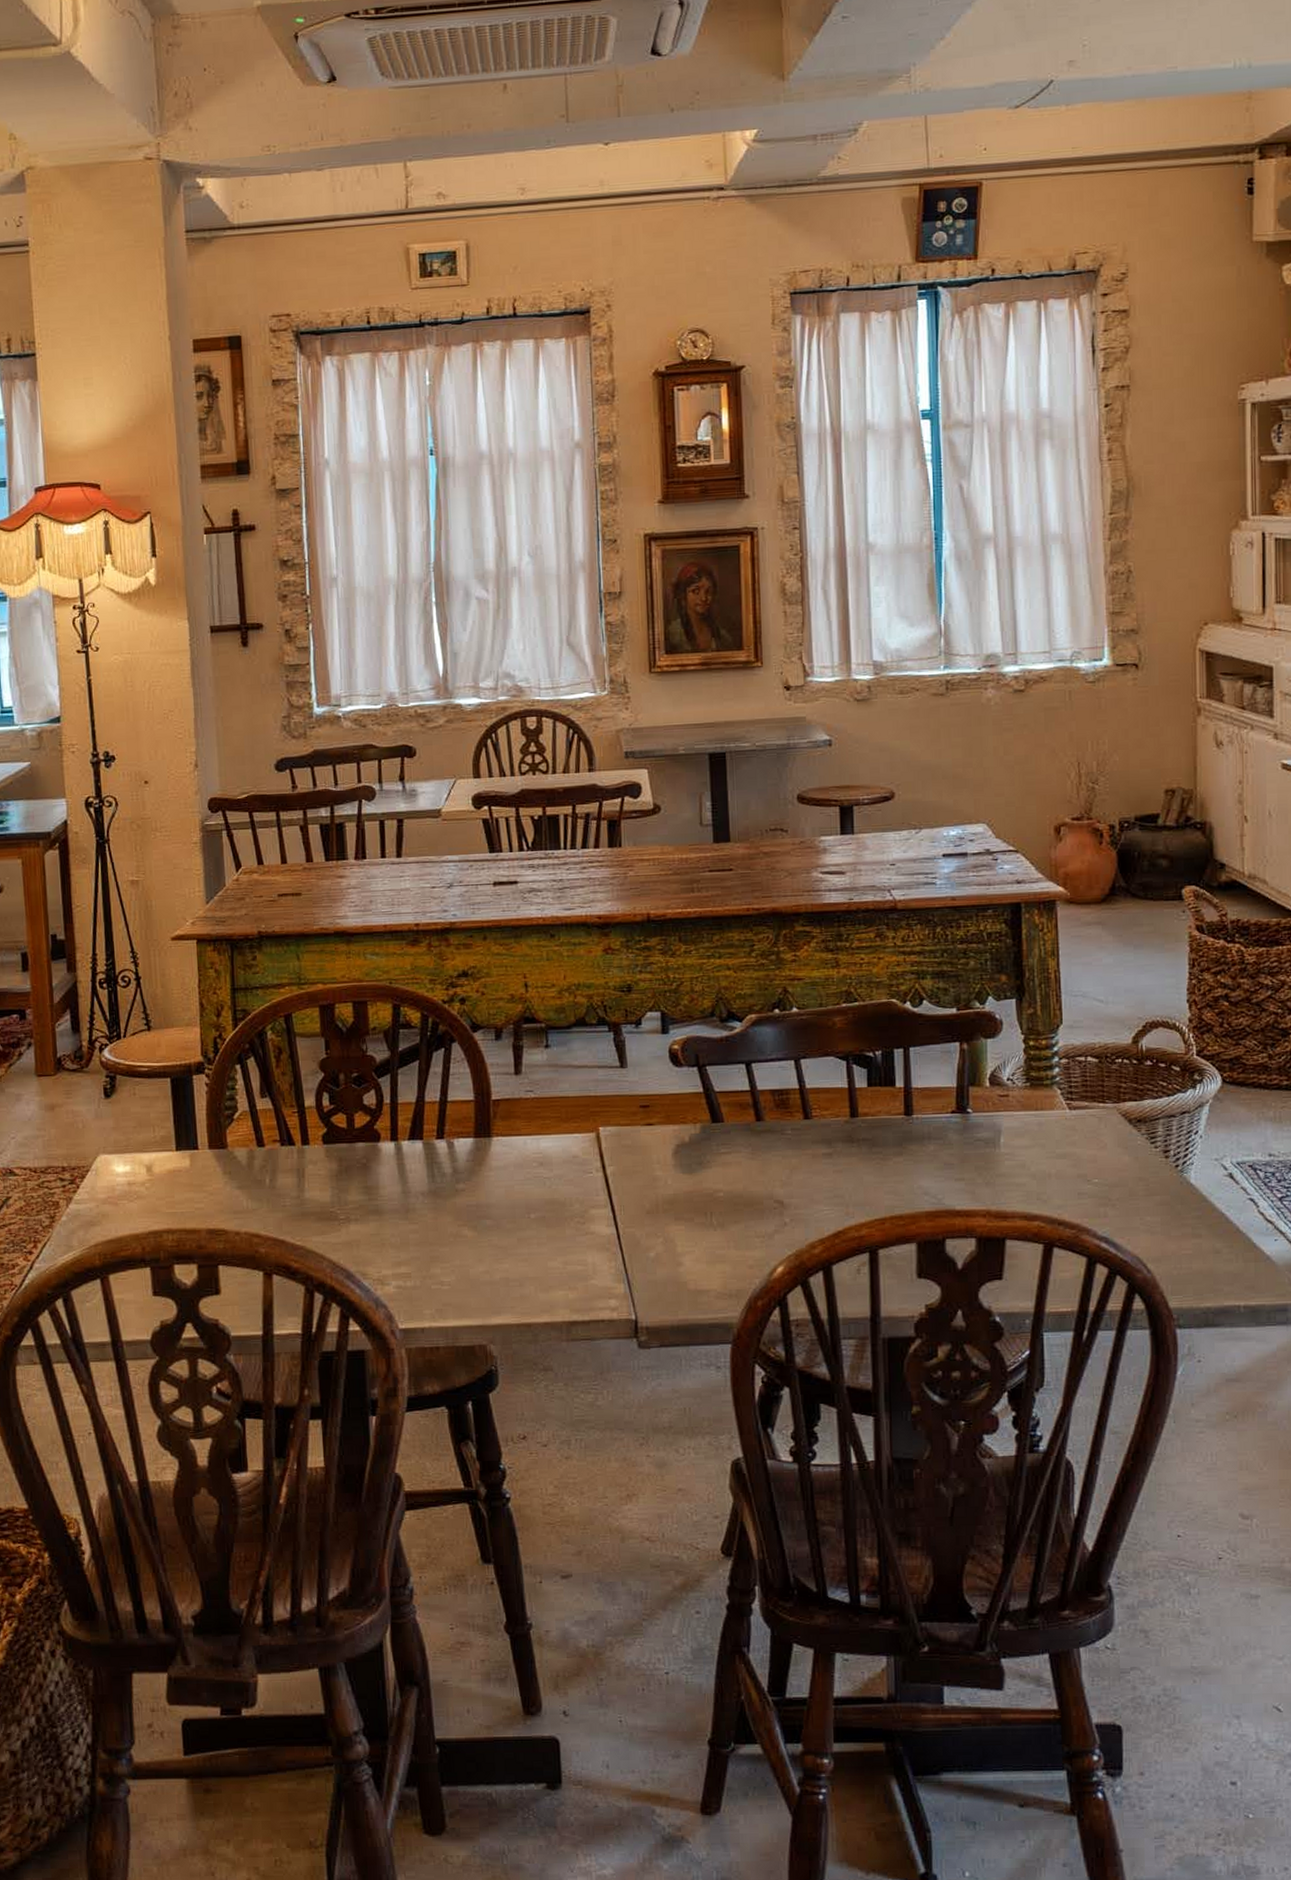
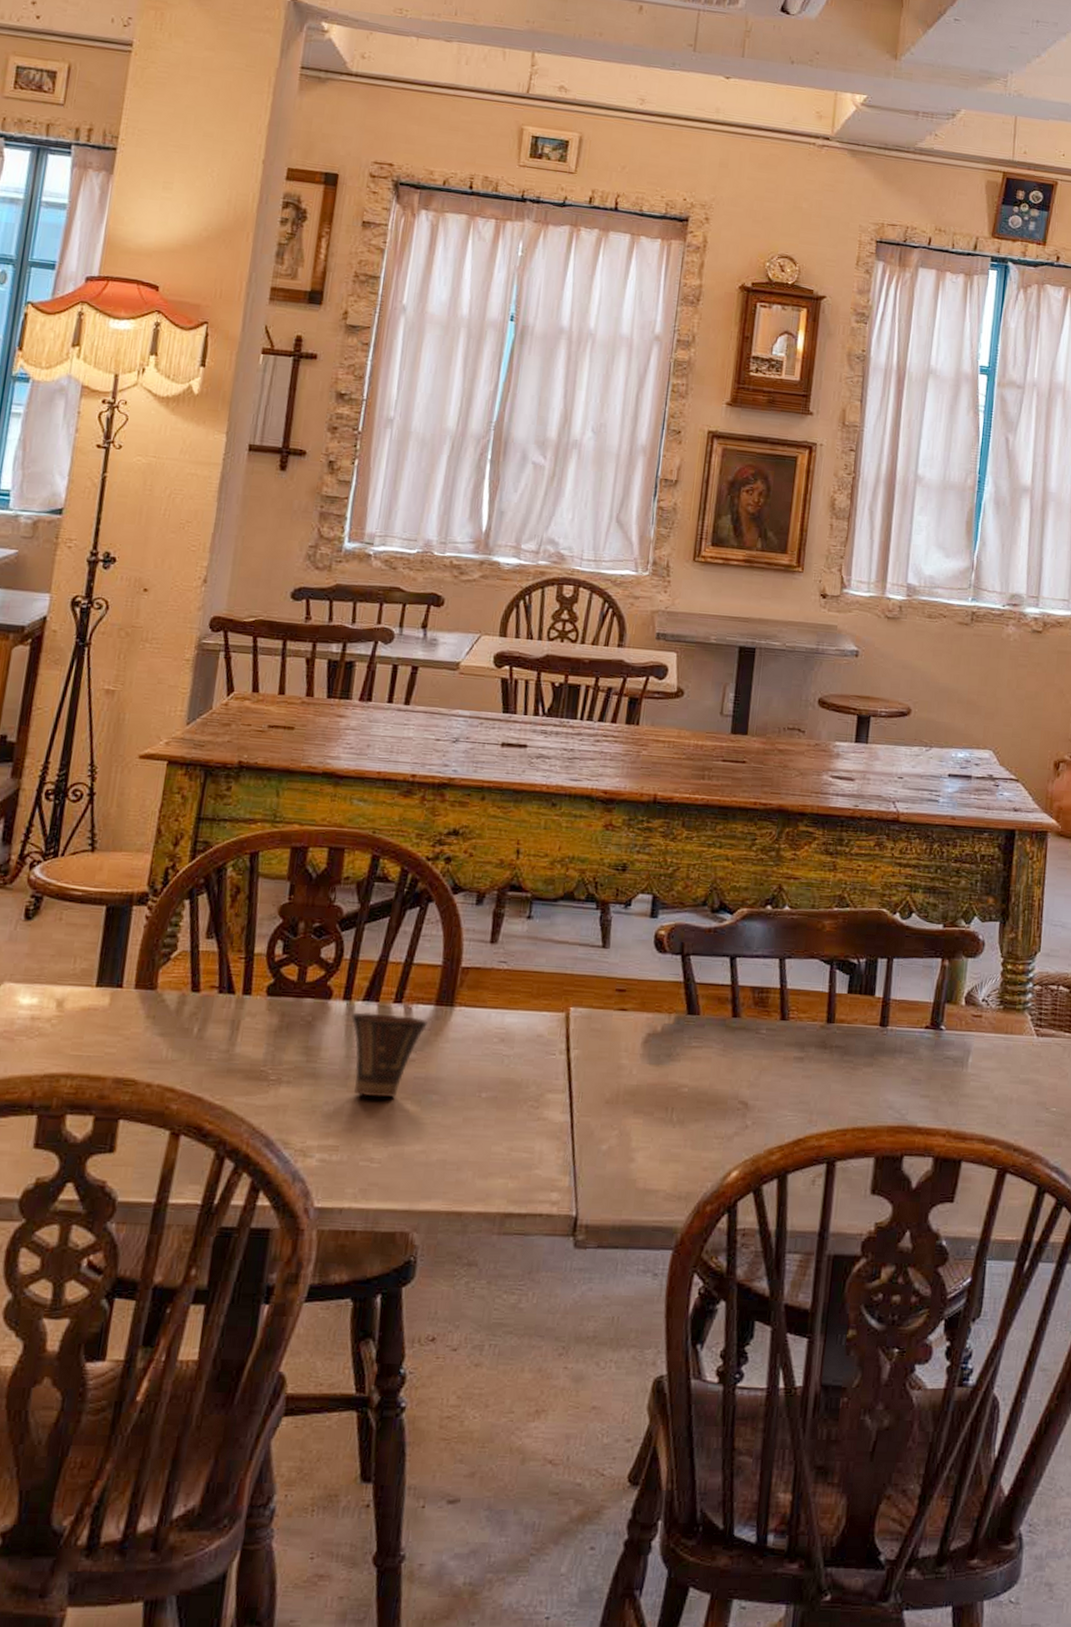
cup: none [400,1150,471,1227] -> present [350,1012,429,1098]

